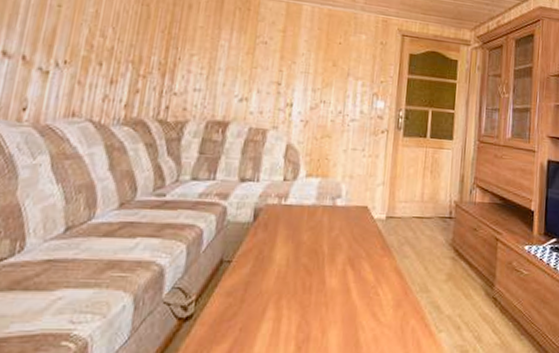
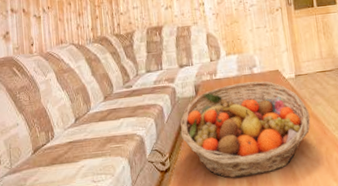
fruit basket: none [219,215,394,340] -> present [180,81,311,179]

